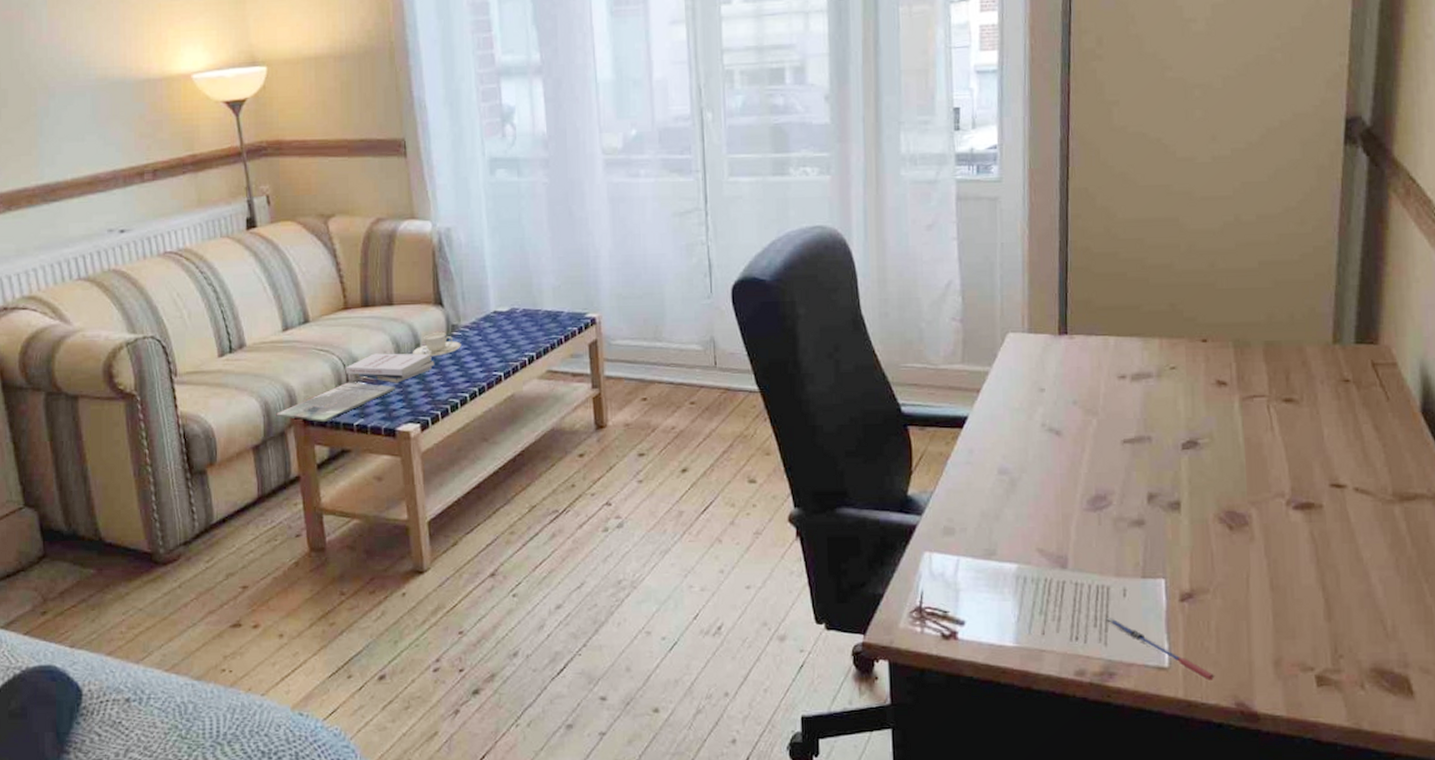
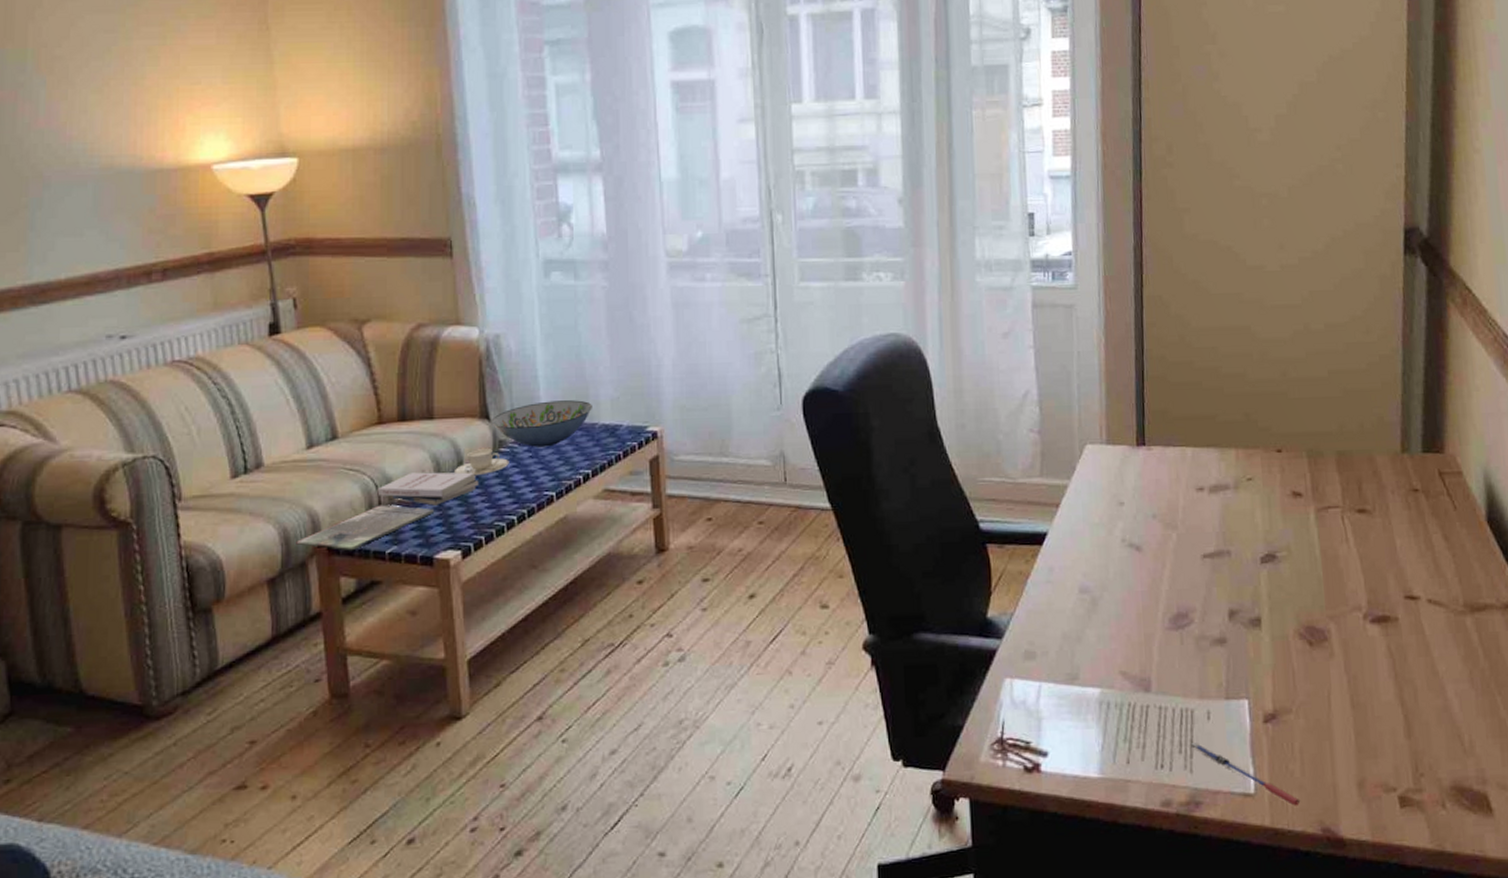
decorative bowl: none [444,288,536,331] -> present [491,400,592,447]

